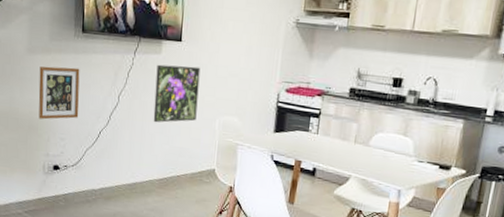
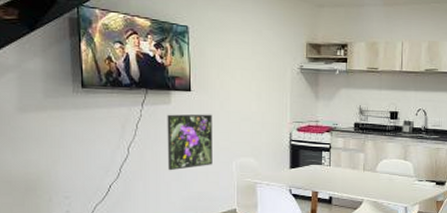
picture frame: present [38,66,80,120] -> none [34,123,84,179]

